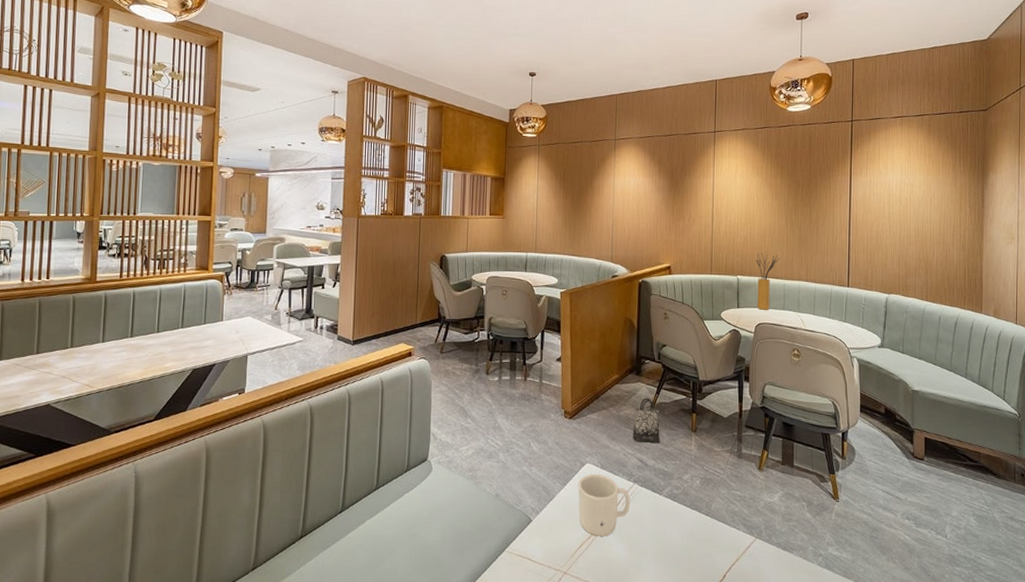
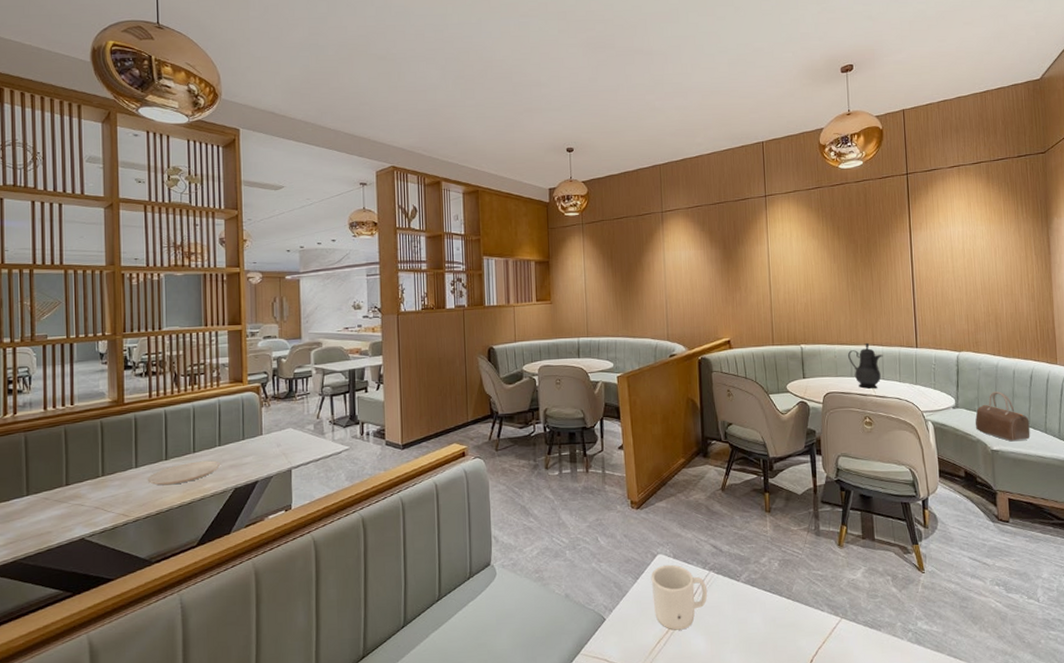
plate: none [112,341,182,361] -> present [147,460,221,486]
shopping bag: present [633,398,660,444] -> none [703,480,733,528]
vase: present [756,252,781,310] -> none [819,318,844,379]
coffeepot: none [781,278,815,324] -> present [847,342,883,390]
handbag: none [898,335,951,383] -> present [975,391,1030,441]

